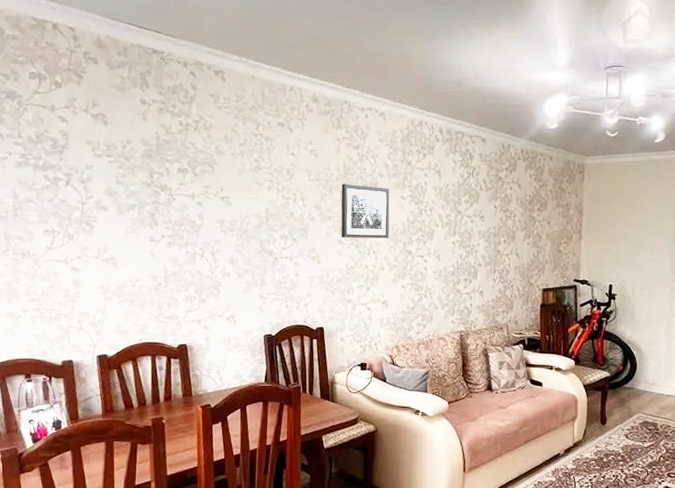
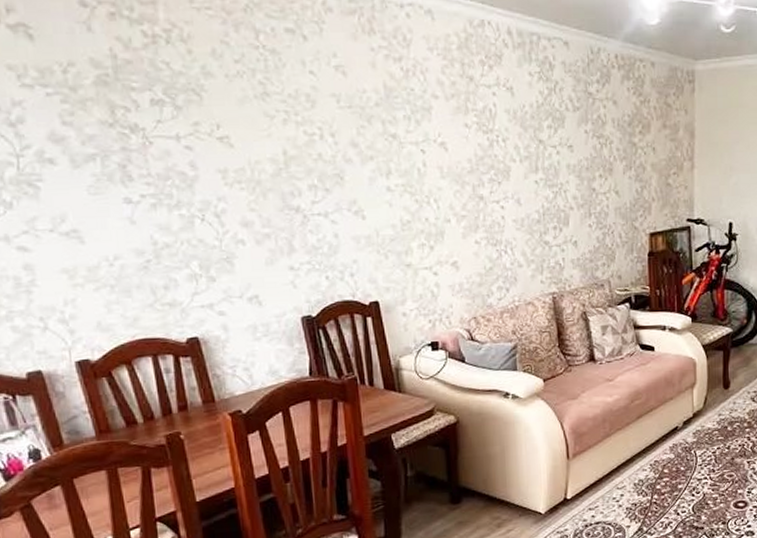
wall art: present [341,184,390,239] -> none [383,110,453,184]

